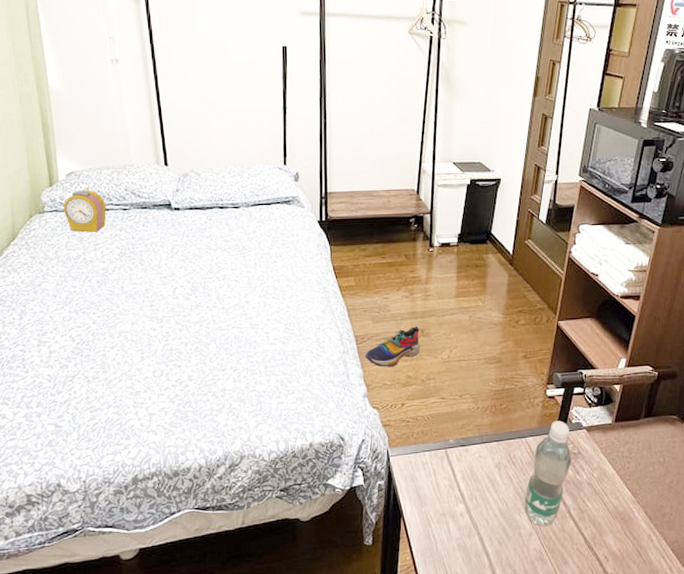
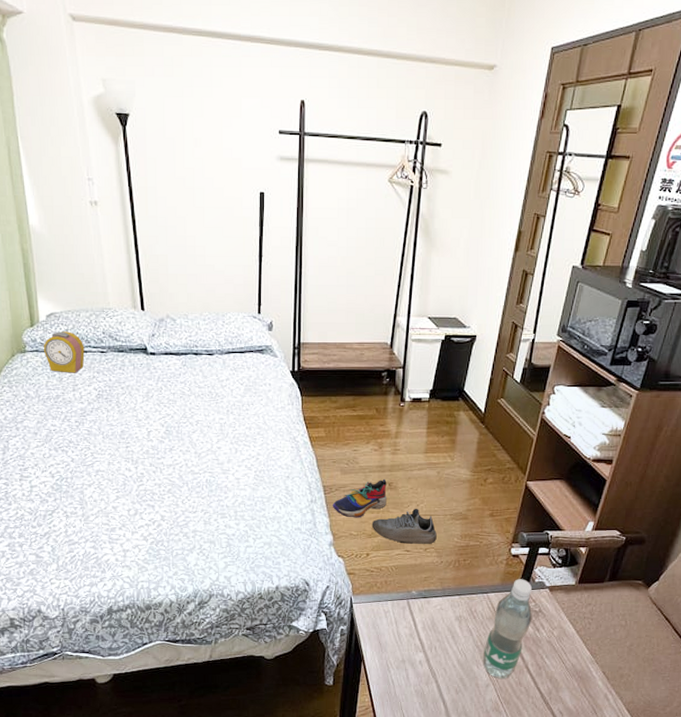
athletic shoe: none [405,355,472,391] -> present [371,509,437,544]

